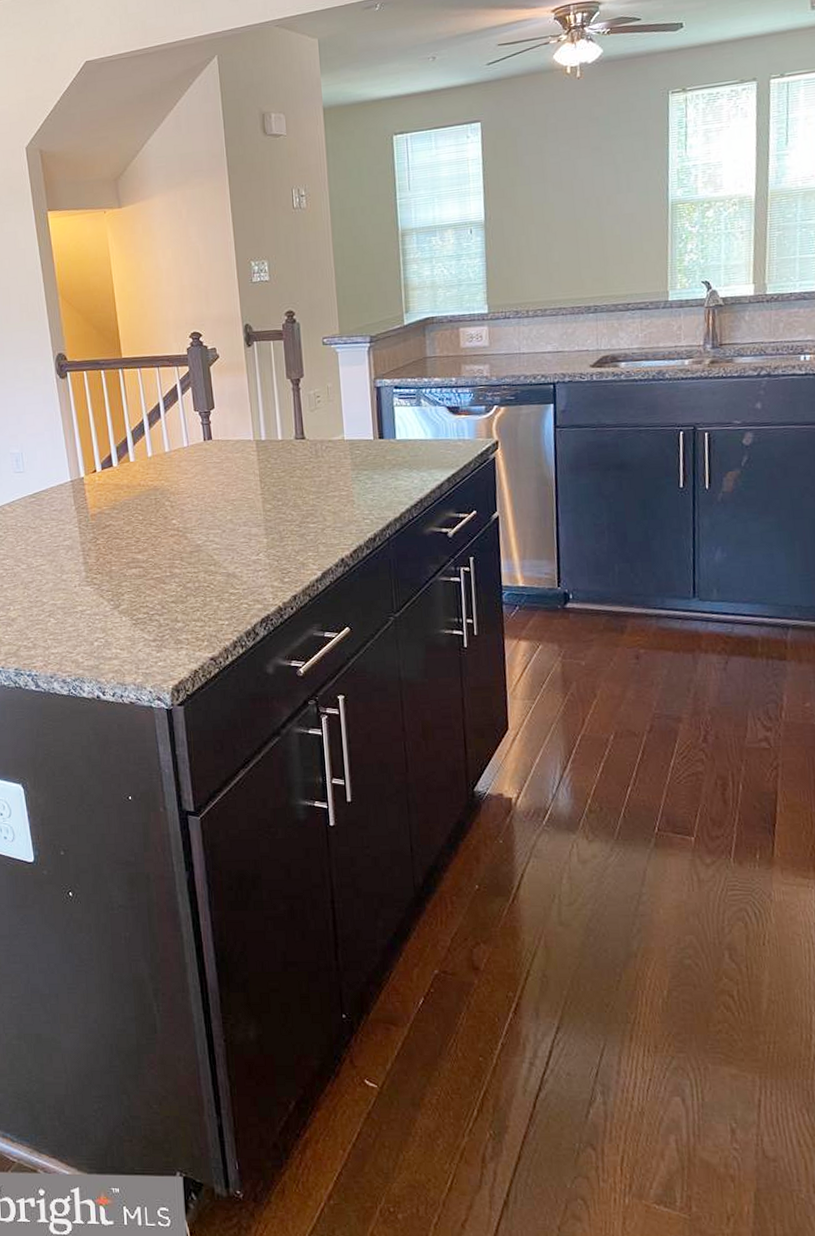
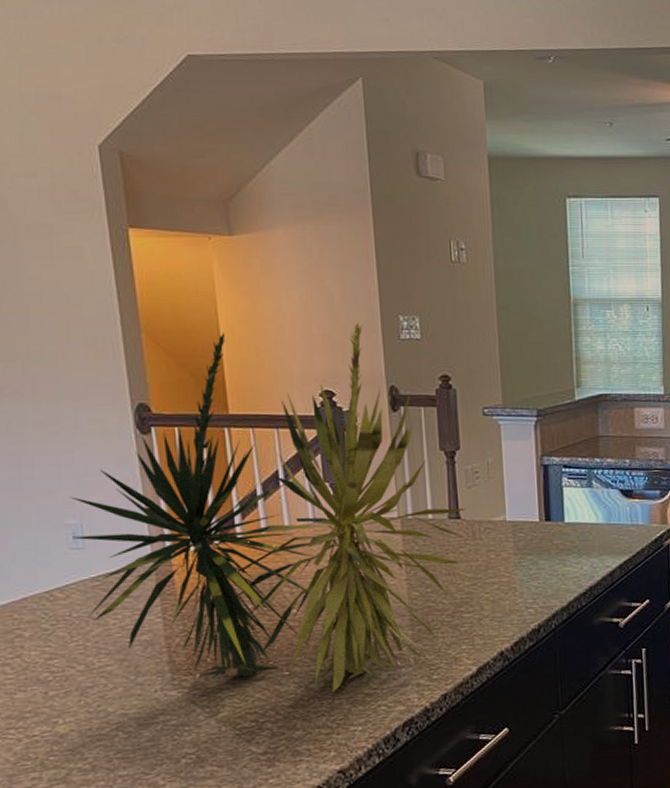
plant: none [13,271,309,592] -> present [69,323,466,693]

